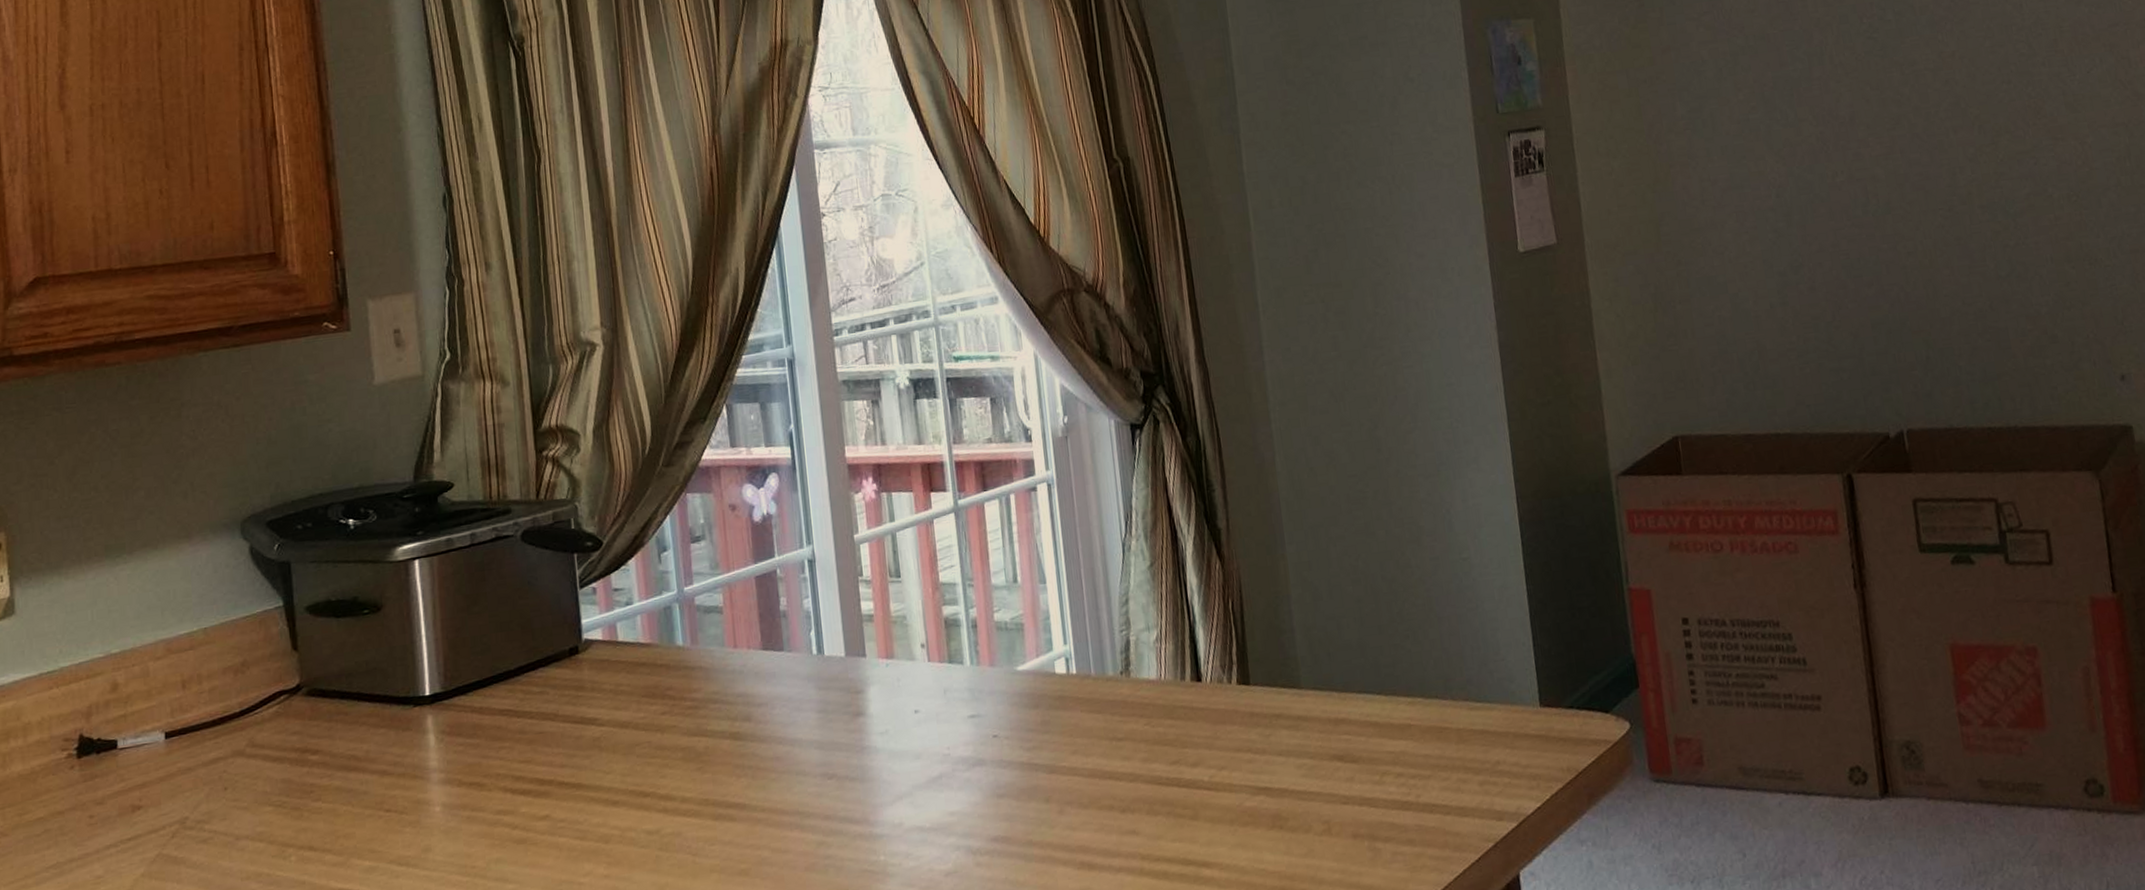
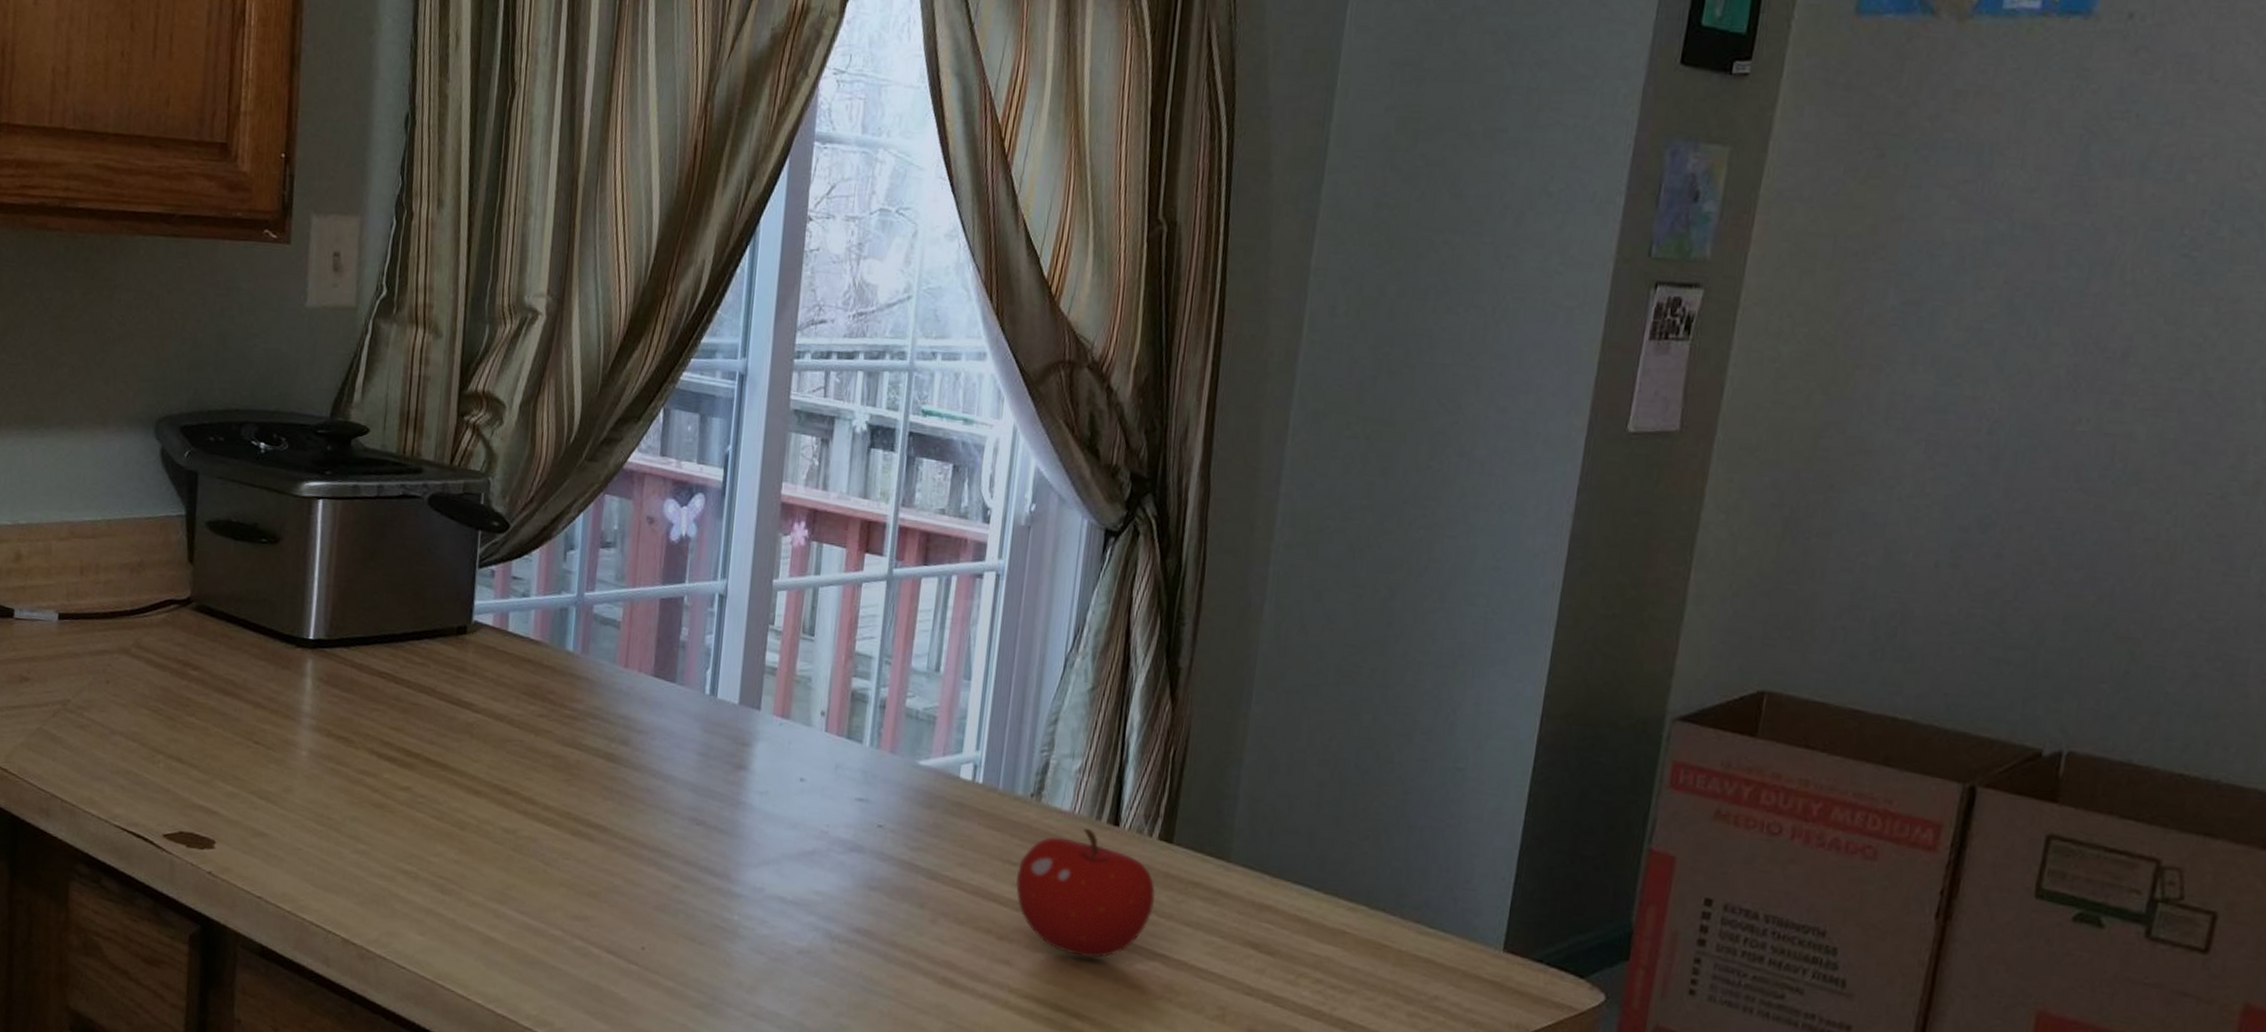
fruit: none [1124,690,1248,809] -> present [1016,829,1156,959]

